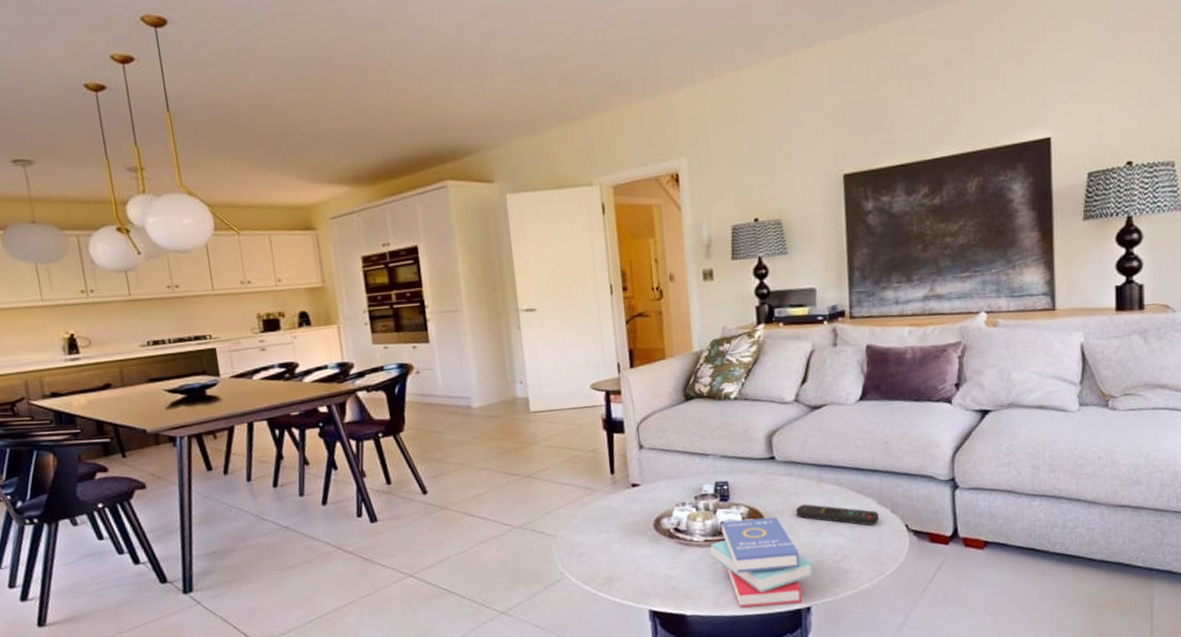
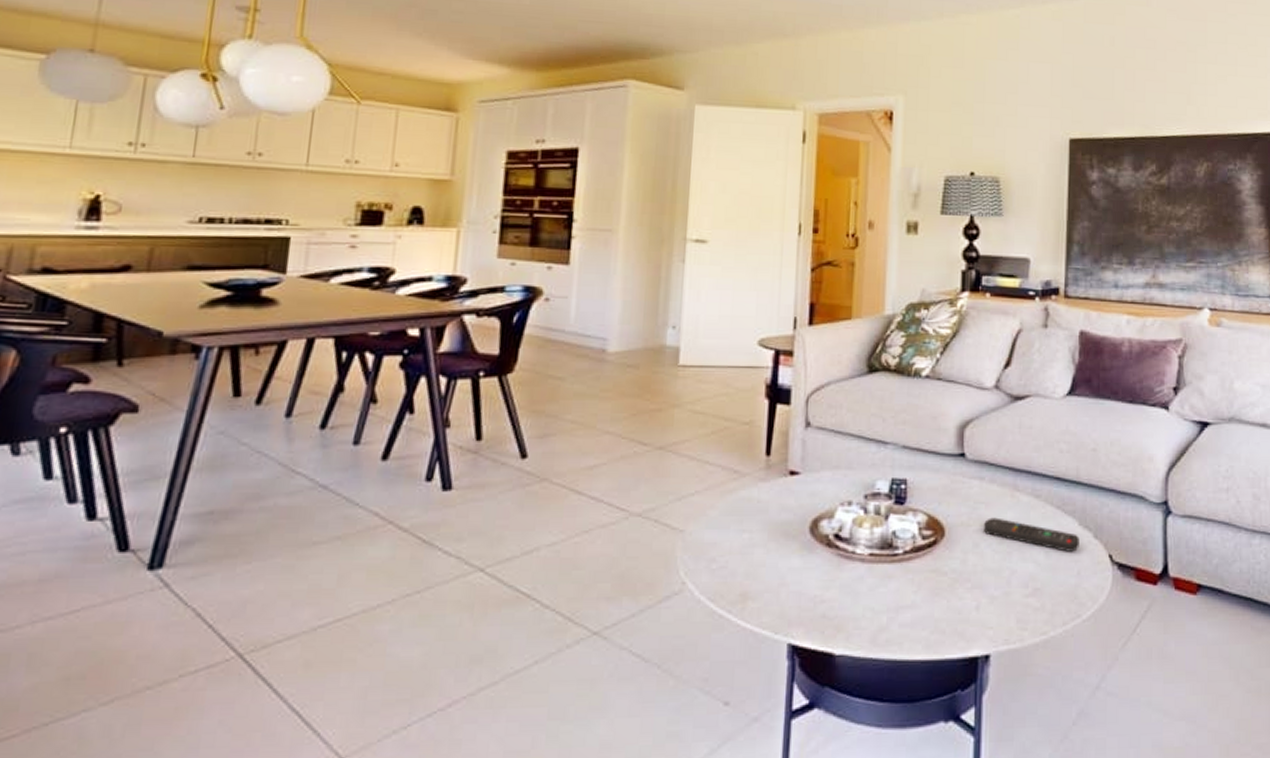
book: present [710,516,812,608] -> none [875,530,995,650]

